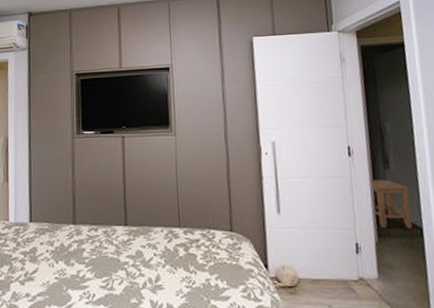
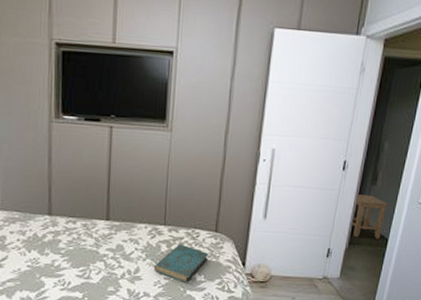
book: none [174,246,228,291] -> present [154,244,209,283]

